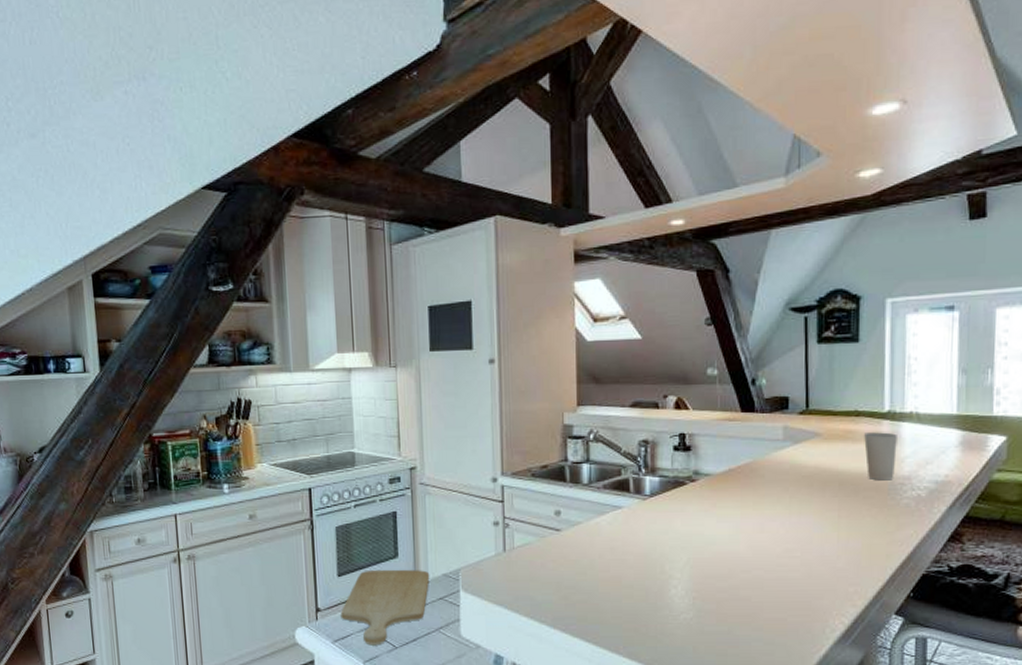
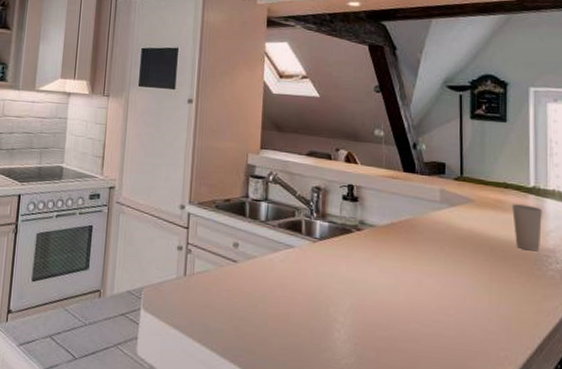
chopping board: present [340,569,430,646] -> none [29,278,115,354]

